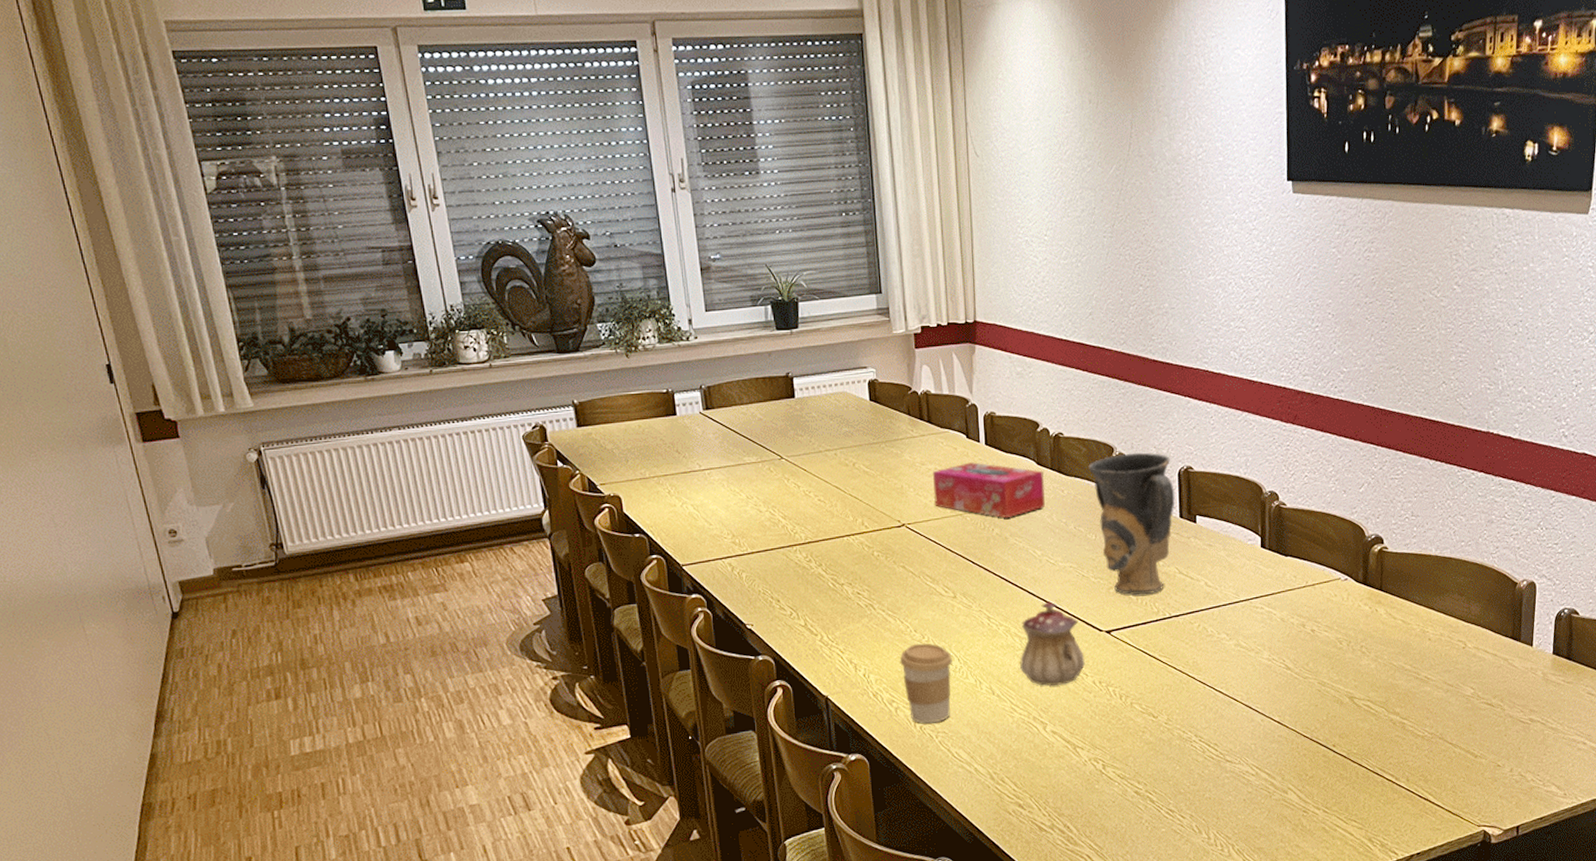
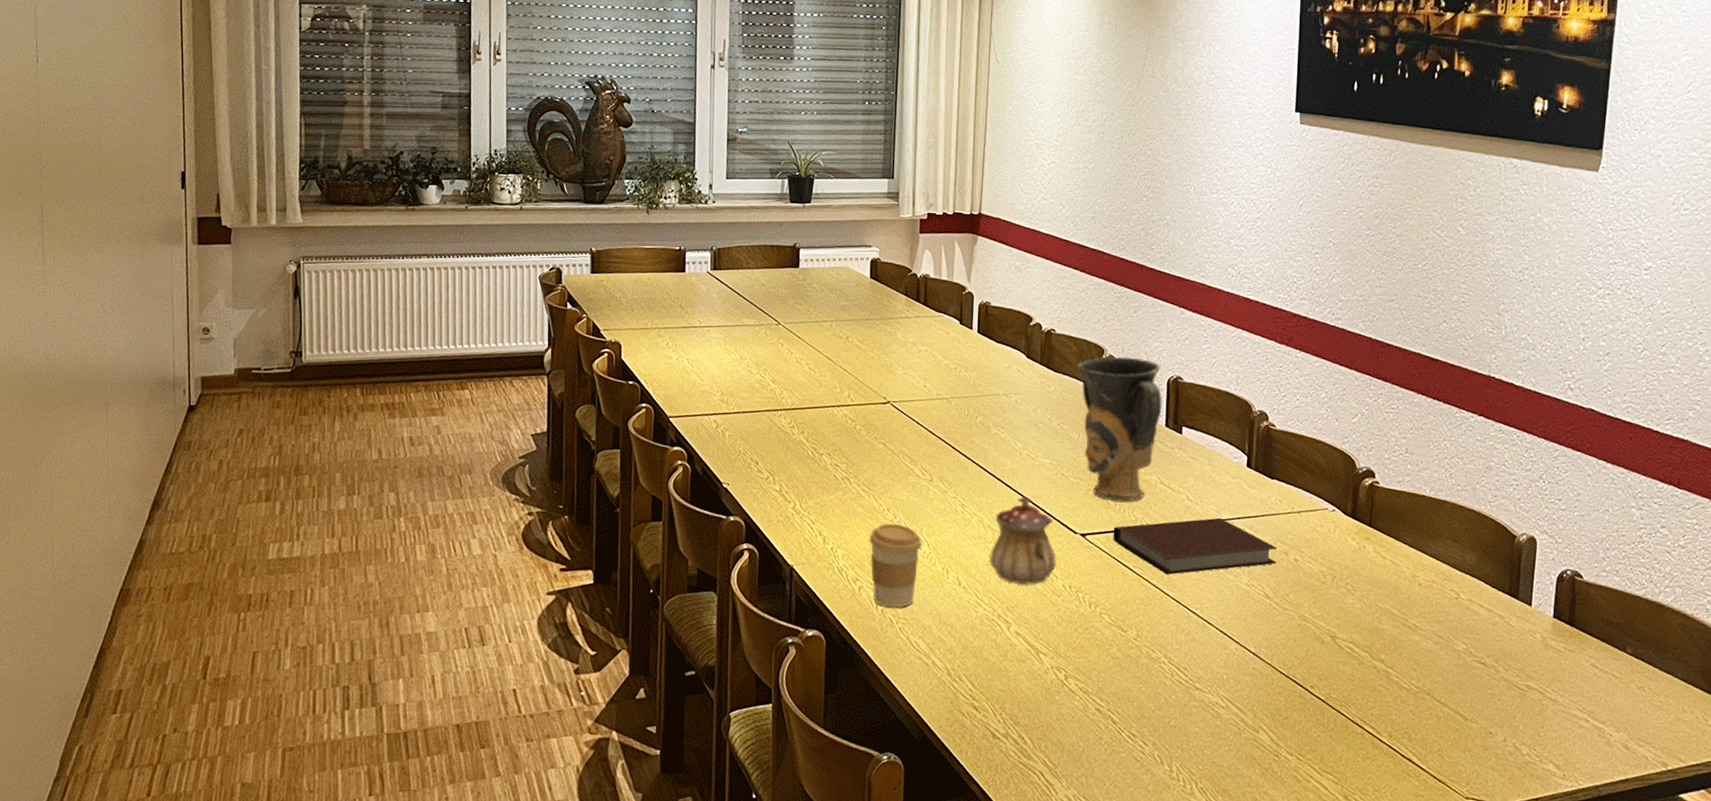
tissue box: present [933,462,1045,519] -> none [921,348,1033,408]
notebook: none [1137,599,1295,659] -> present [1113,517,1278,575]

